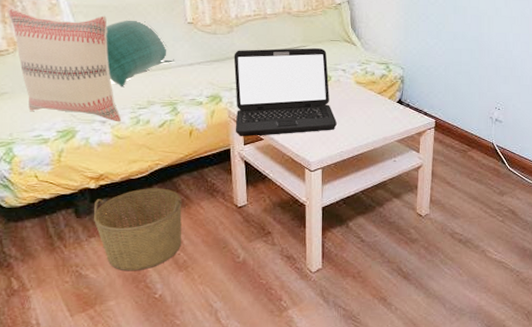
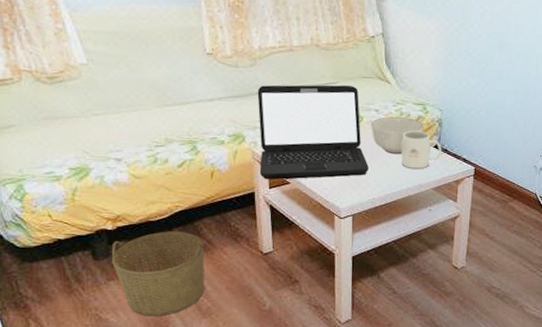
pillow: present [8,8,122,122] -> none [10,32,138,161]
cushion: present [106,18,174,86] -> none [118,47,193,122]
bowl: none [339,76,387,110] -> present [371,117,423,155]
mug: none [367,87,404,124] -> present [401,130,441,170]

